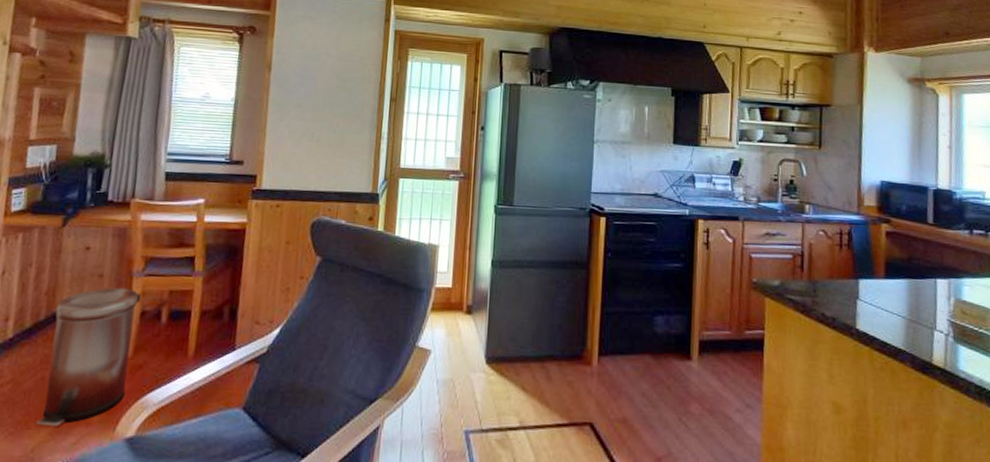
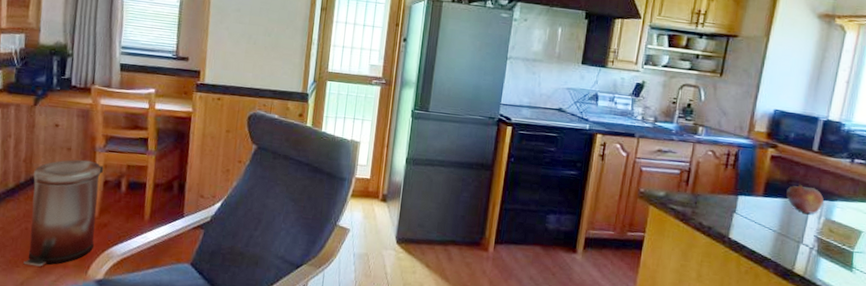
fruit: none [909,261,950,295] -> present [786,184,824,214]

